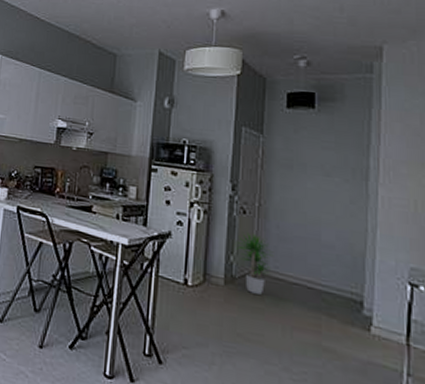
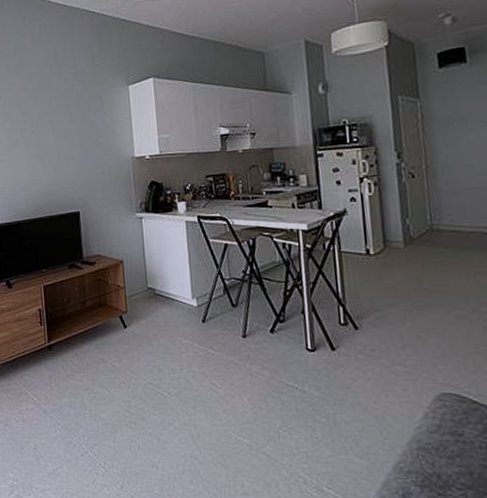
potted plant: present [235,232,274,295] -> none [409,194,448,249]

